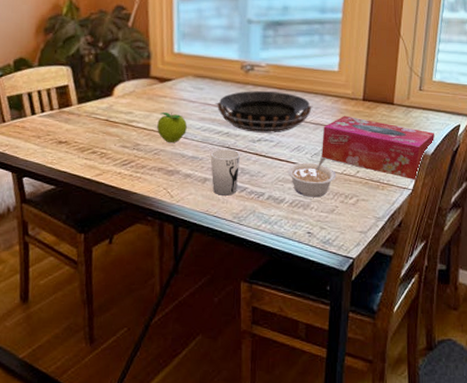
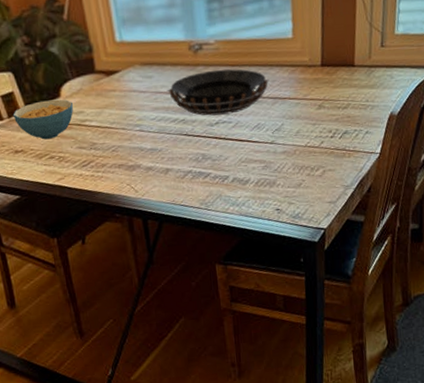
cereal bowl: none [63,97,123,135] -> present [13,99,73,140]
fruit: present [157,111,187,143] -> none [110,105,142,138]
cup: present [210,149,241,196] -> none [169,136,201,184]
legume: present [287,157,337,198] -> none [249,132,300,175]
tissue box: present [322,115,434,180] -> none [282,85,400,143]

